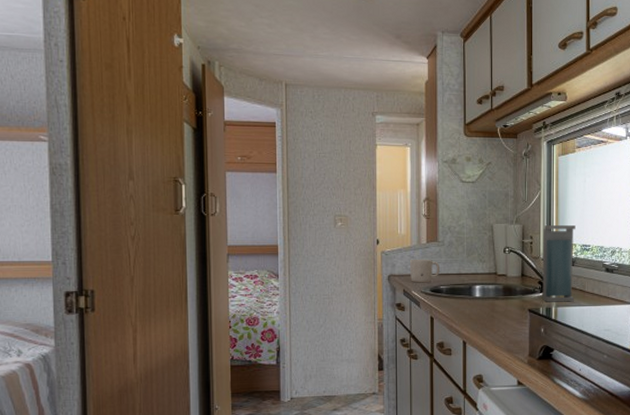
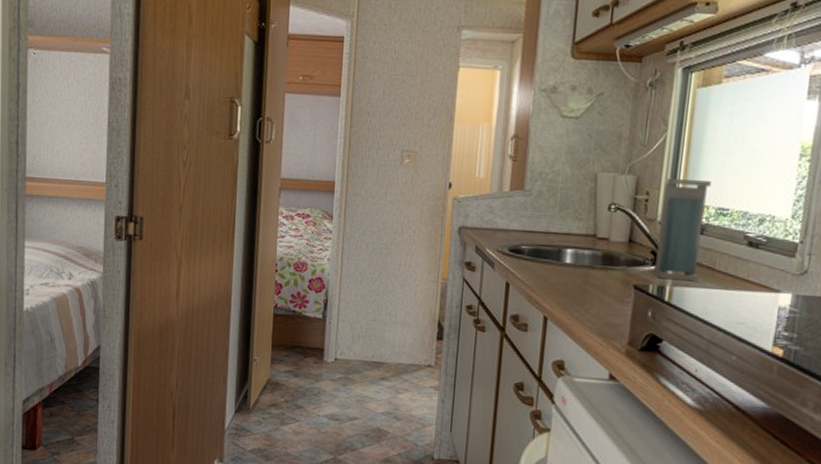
mug: present [409,259,439,283] -> none [485,209,523,241]

